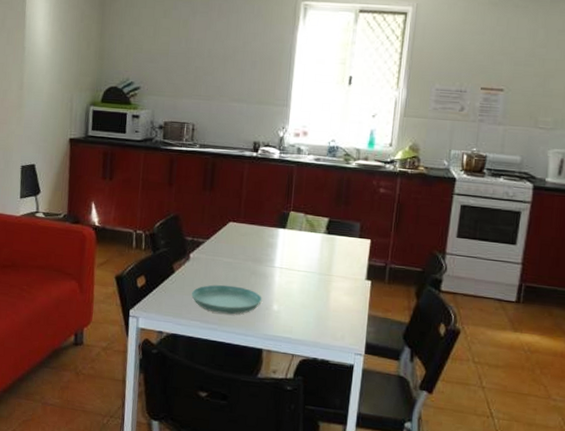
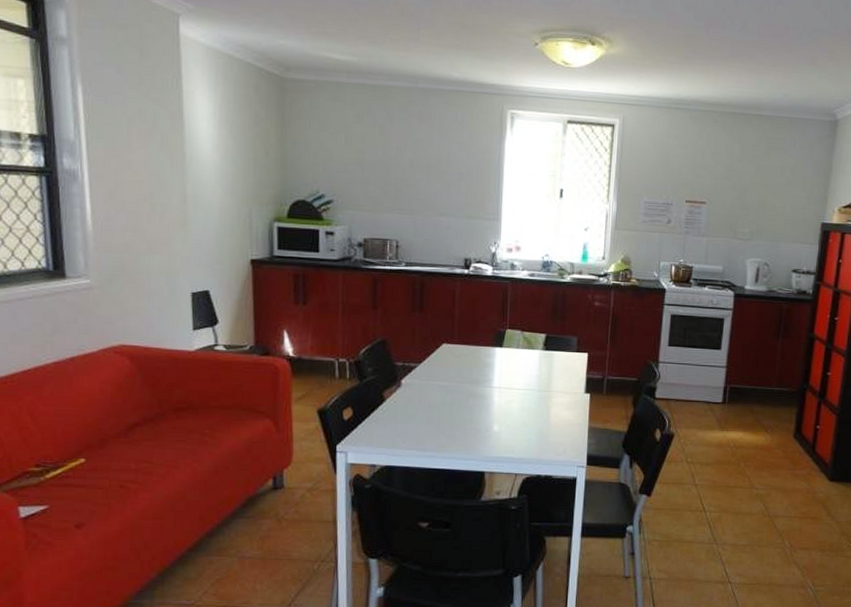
saucer: present [191,284,262,315] -> none [405,409,482,440]

